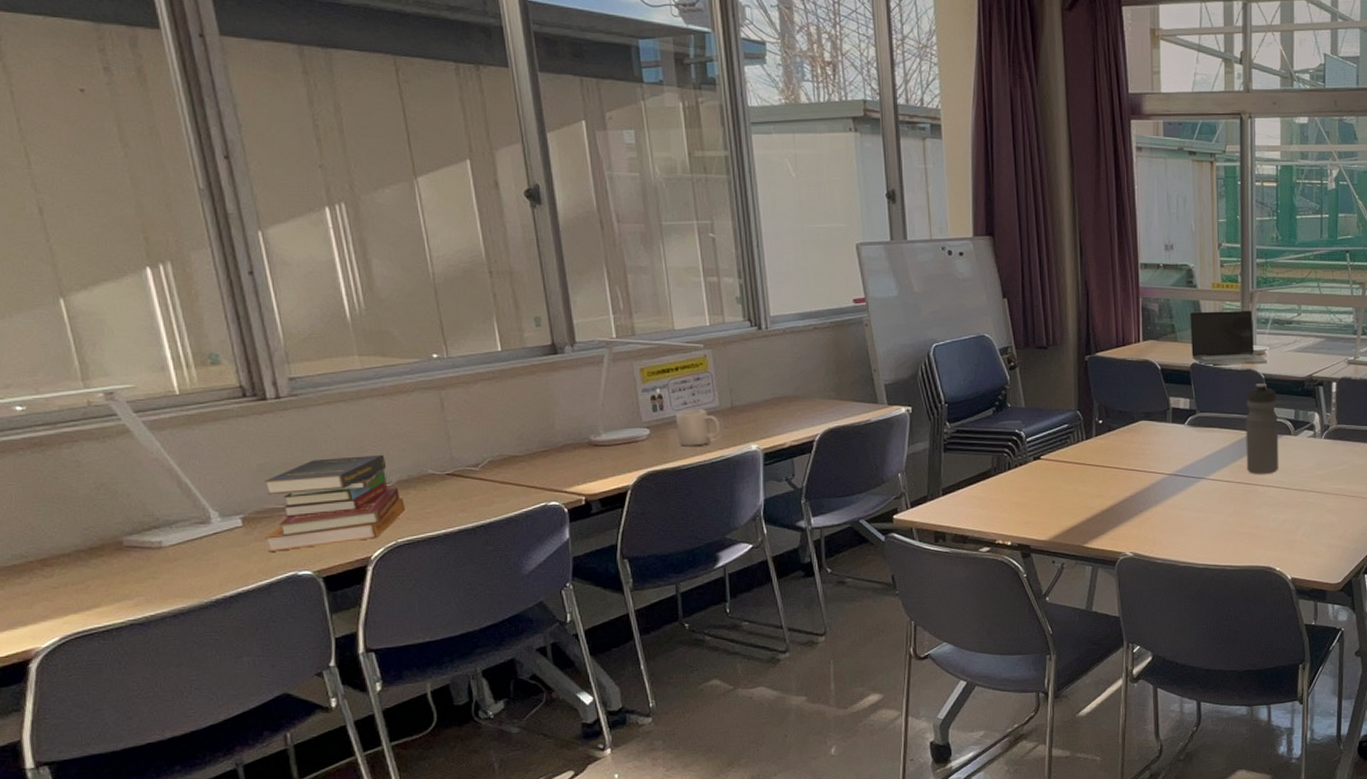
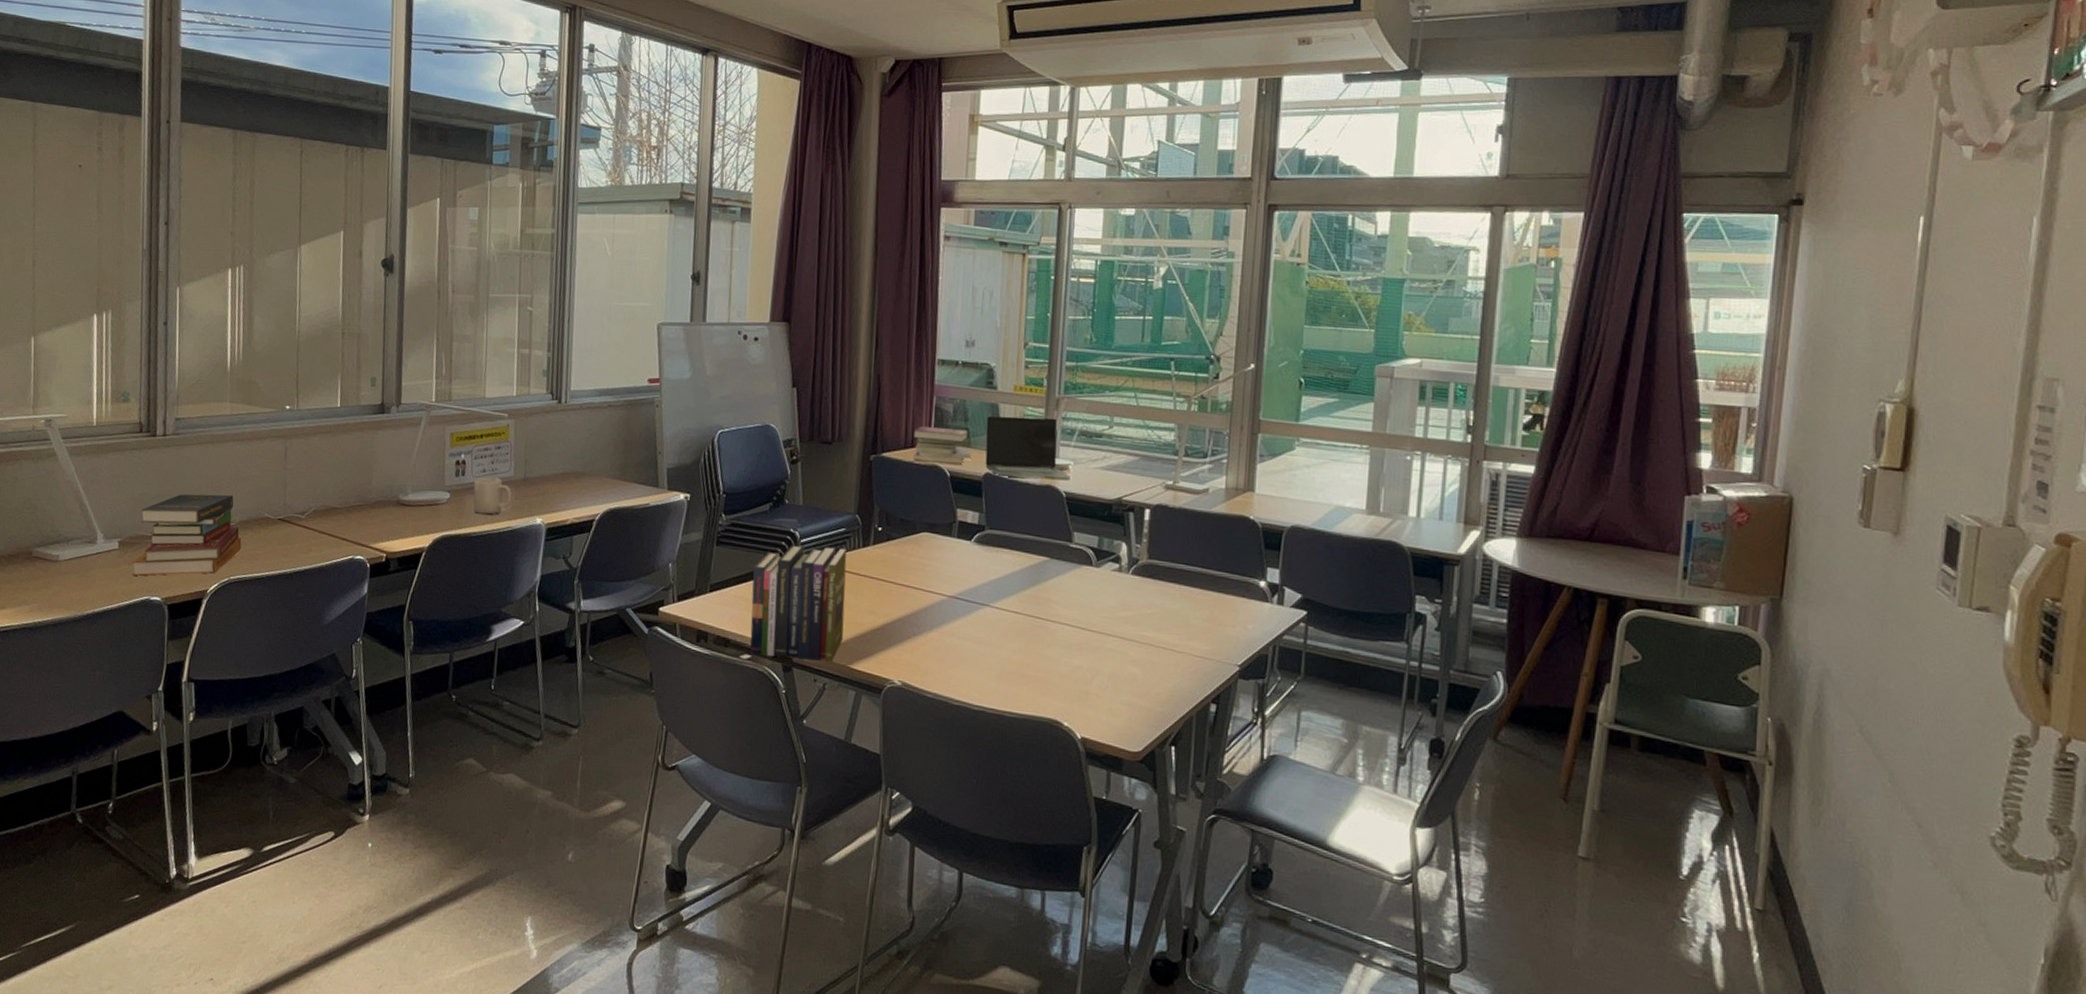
books: none [983,442,1076,547] -> present [750,544,847,662]
books: none [1124,326,1179,358] -> present [913,426,972,464]
water bottle: present [1246,382,1279,475] -> none [1037,501,1078,610]

